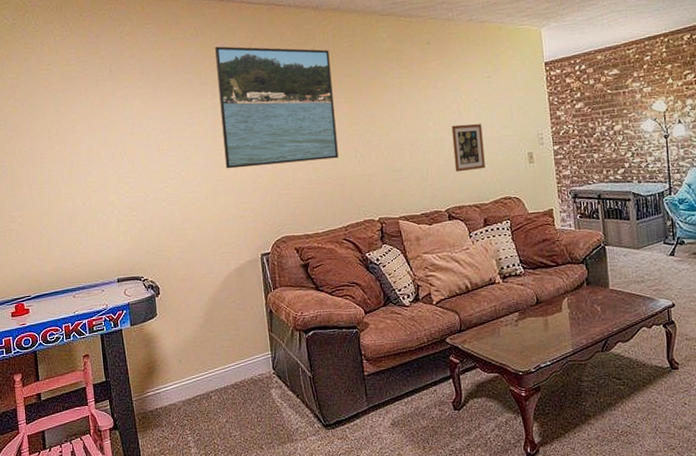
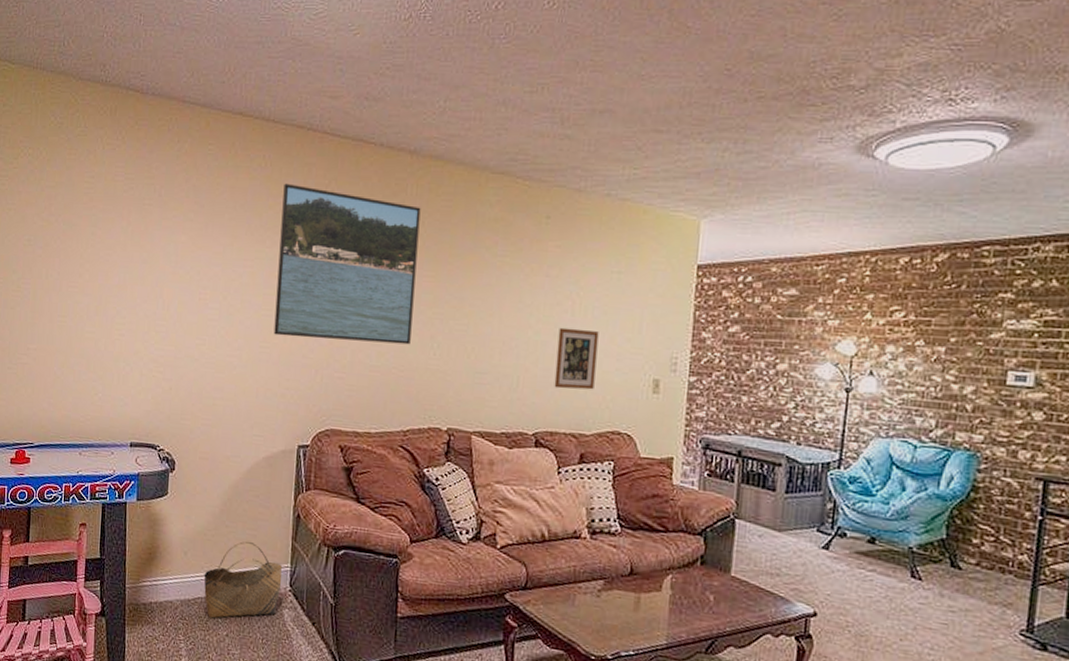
basket: none [199,341,266,410] -> present [204,541,283,618]

